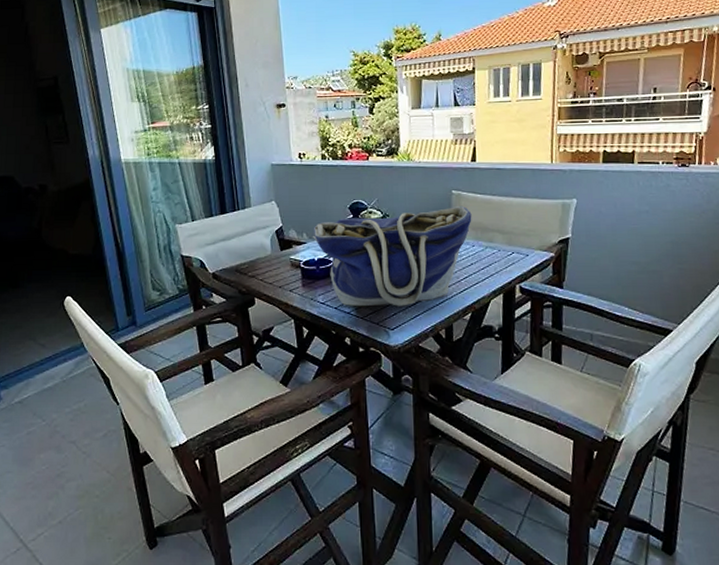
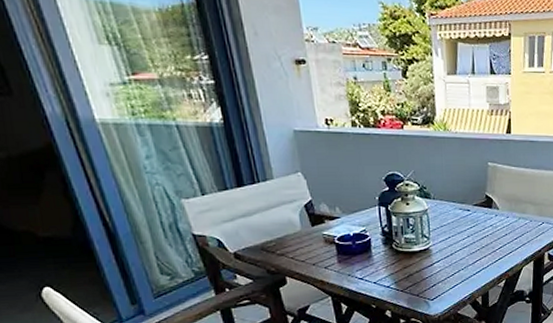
tote bag: present [313,205,472,307] -> none [346,177,507,280]

